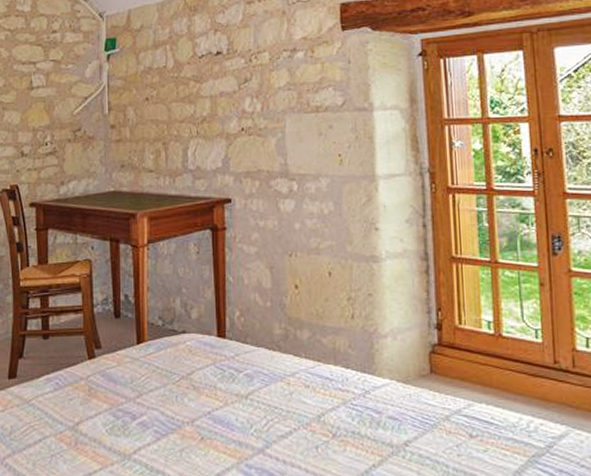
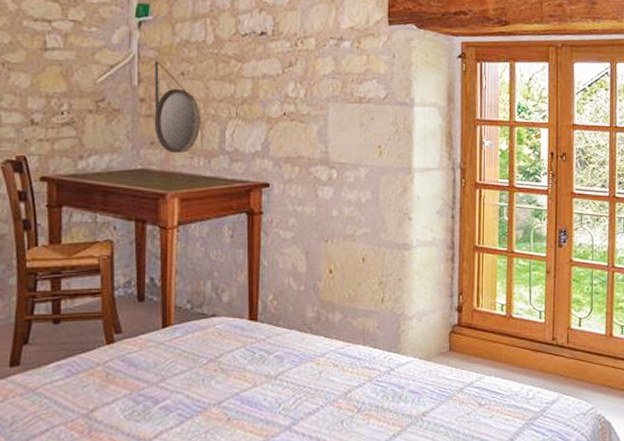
home mirror: none [123,89,165,175] -> present [154,61,200,154]

